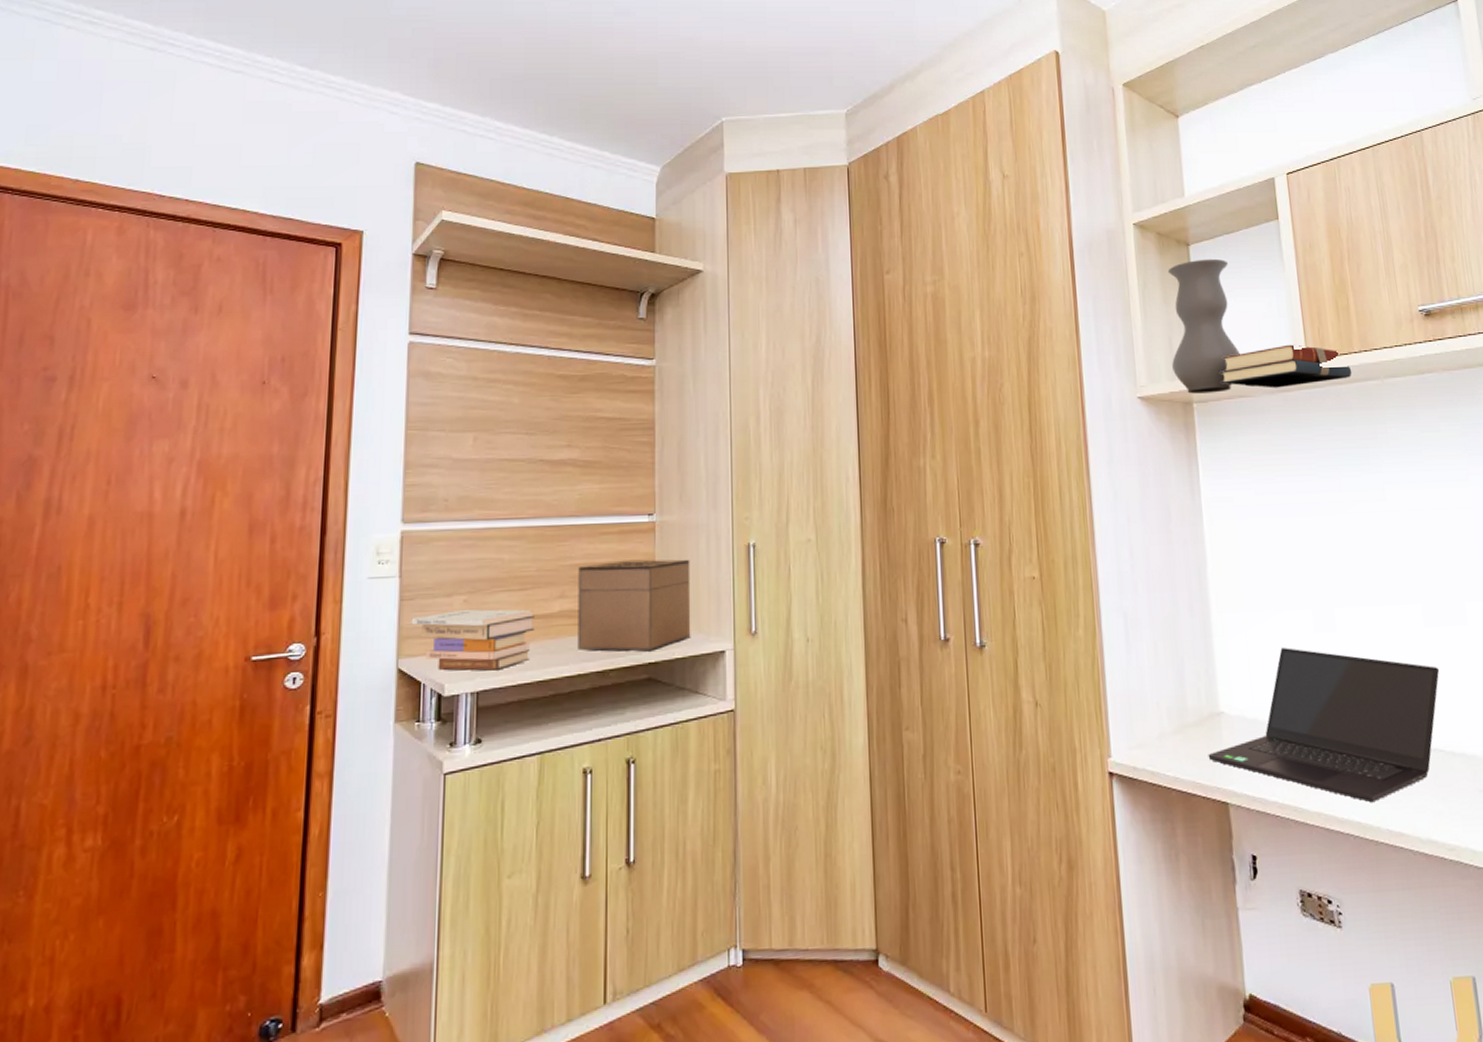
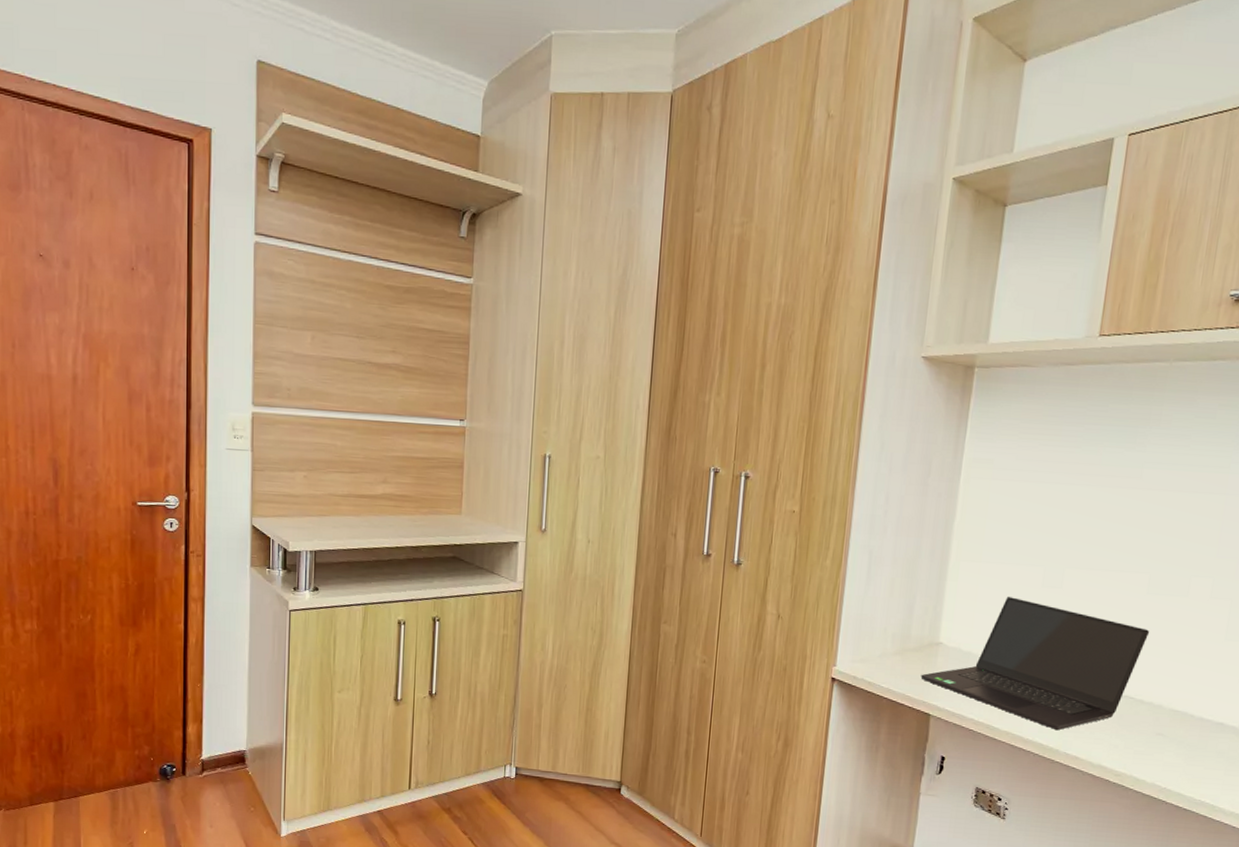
books: present [411,609,535,671] -> none [261,483,362,536]
decorative box: present [577,559,691,652] -> none [396,457,494,535]
vase: present [1167,258,1240,394] -> none [962,222,1043,360]
books: present [1220,344,1352,388] -> none [1007,318,1143,361]

